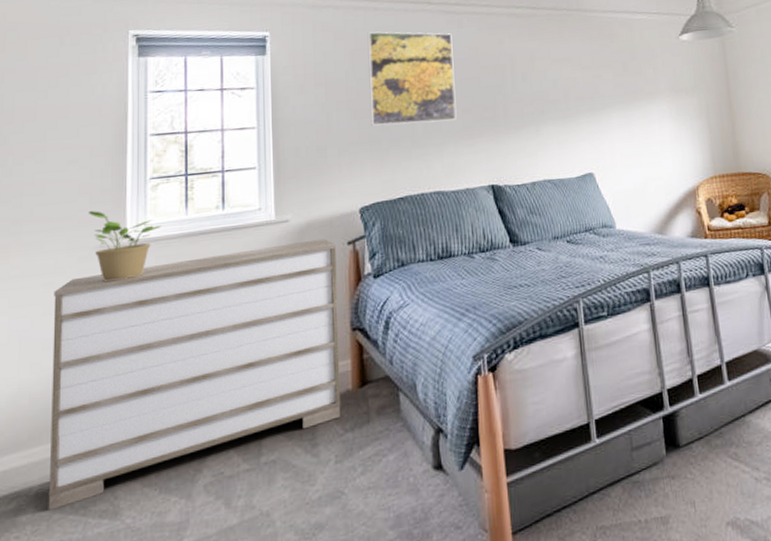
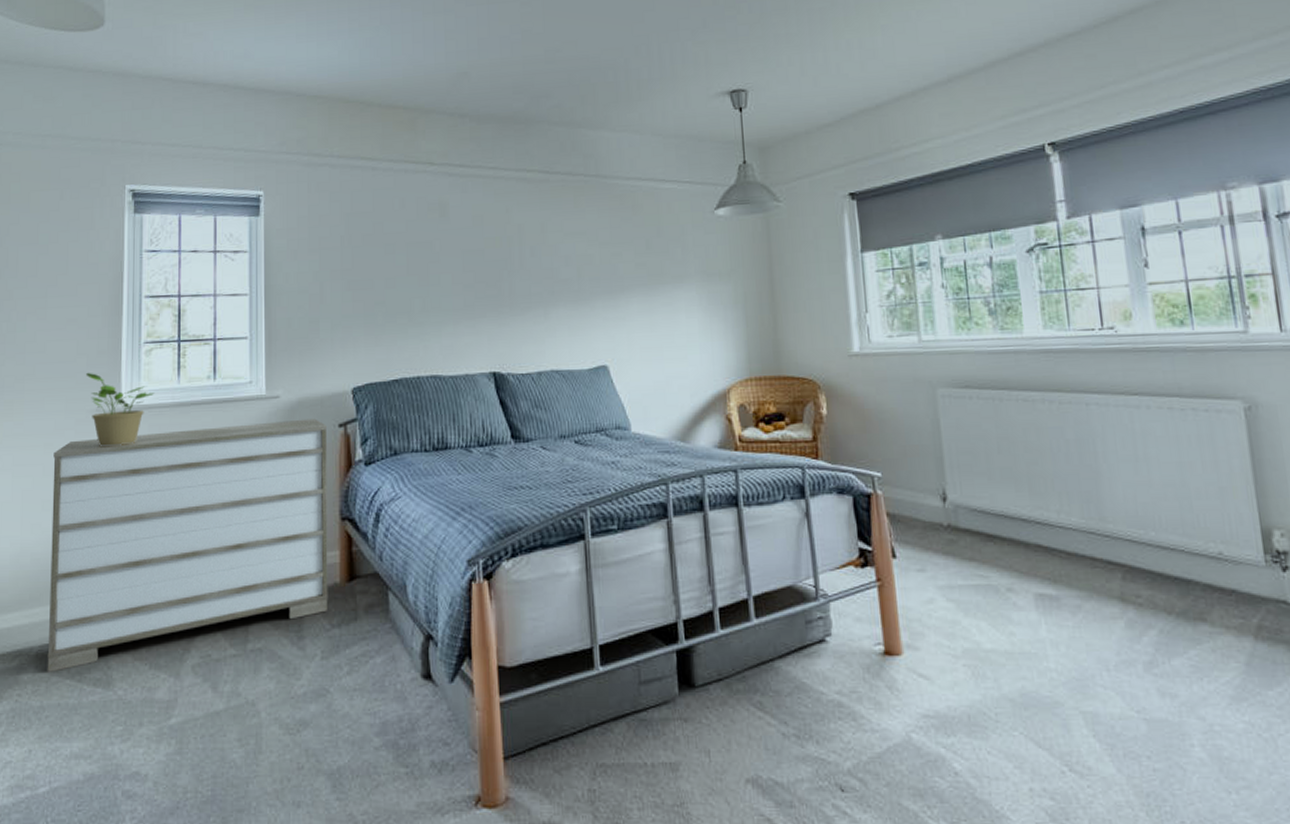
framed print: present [367,31,457,126] -> none [364,194,458,299]

